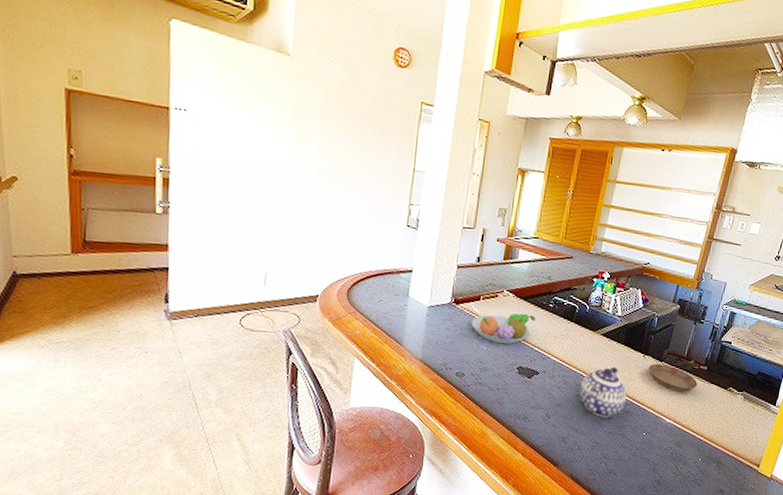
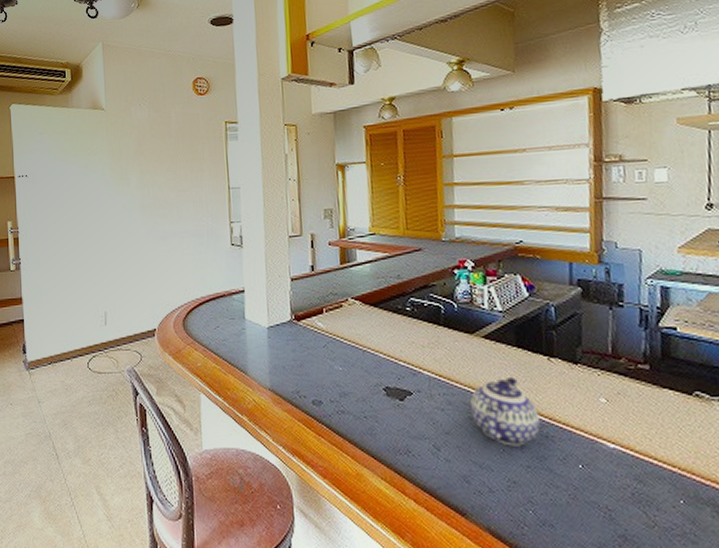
fruit bowl: present [471,313,536,344] -> none [318,322,393,361]
saucer: present [648,364,698,392] -> none [560,367,642,404]

